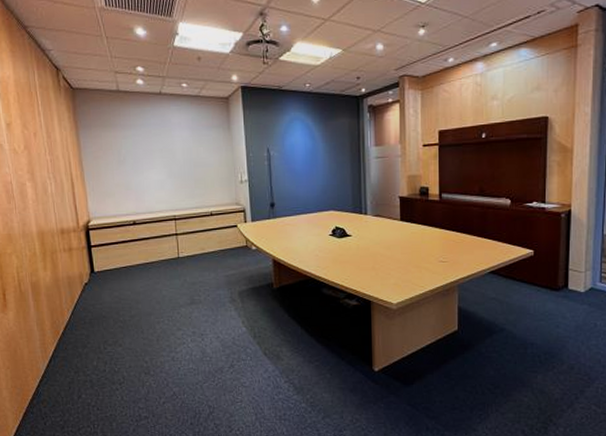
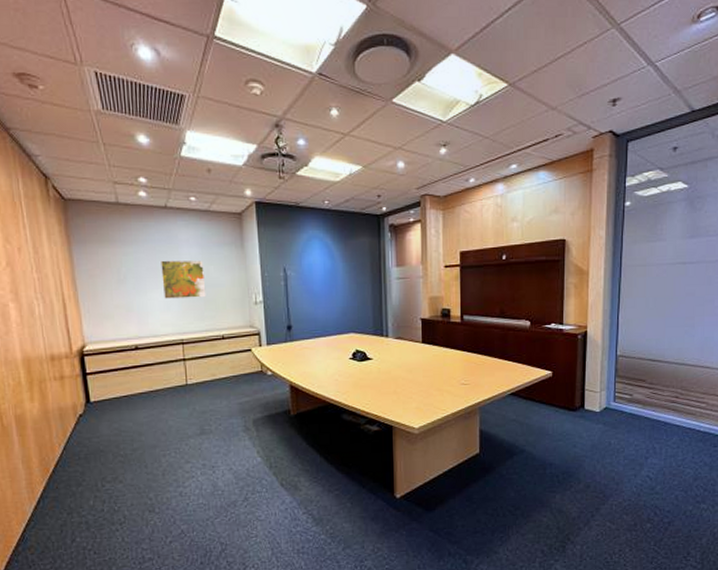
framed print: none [156,142,196,178] -> present [161,260,206,299]

